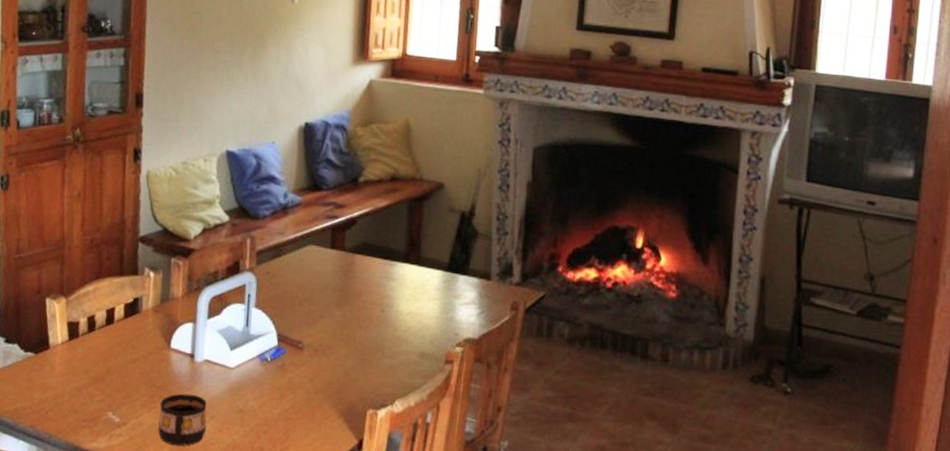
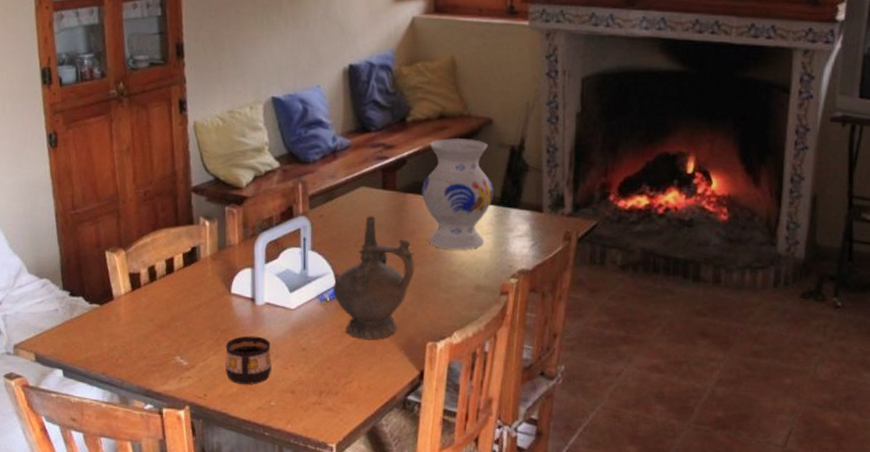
ceremonial vessel: none [274,275,360,404] -> present [333,216,415,340]
vase: none [370,200,442,315] -> present [422,138,493,250]

